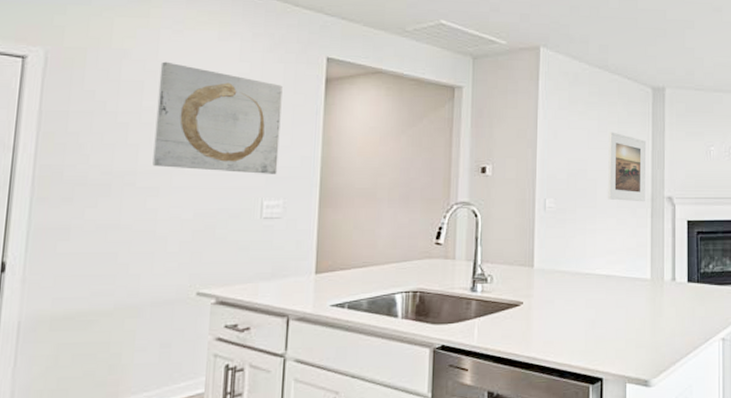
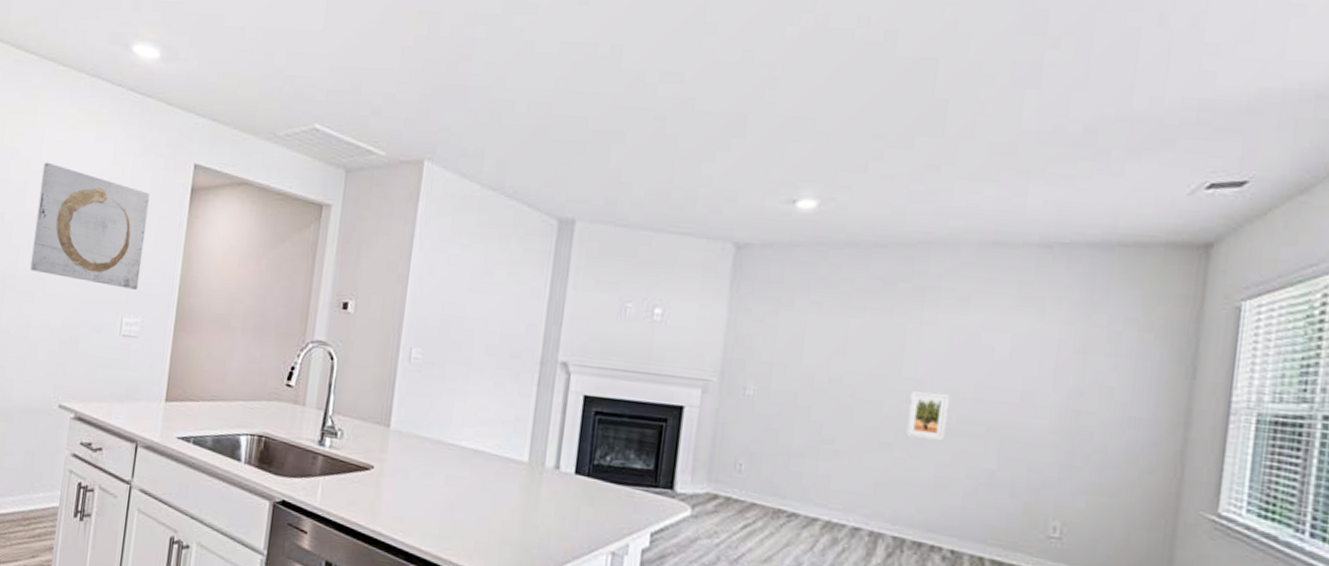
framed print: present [608,132,647,202] -> none [486,272,543,366]

